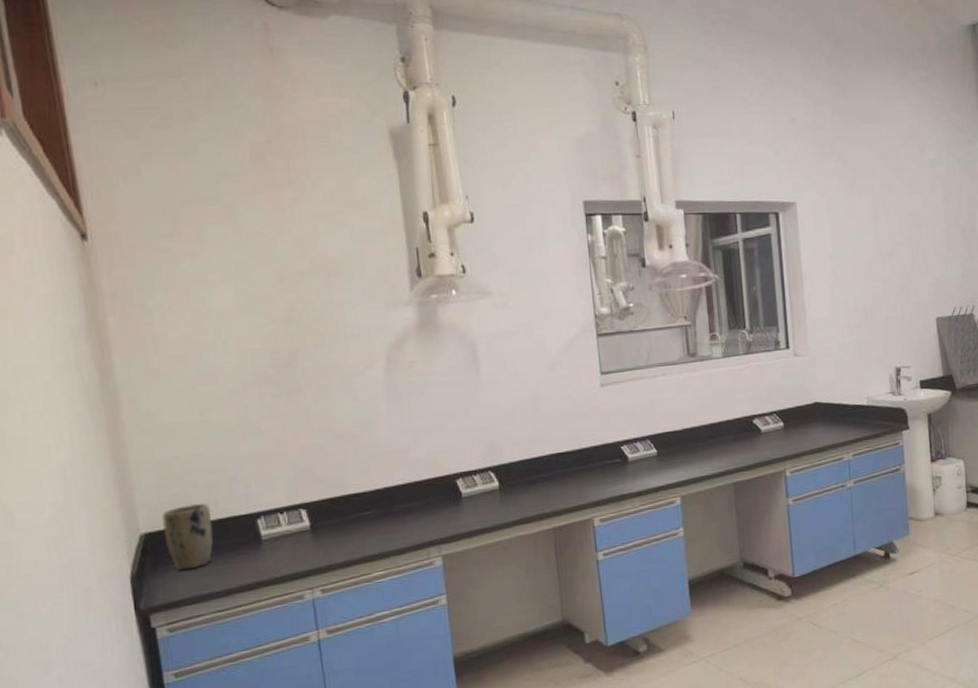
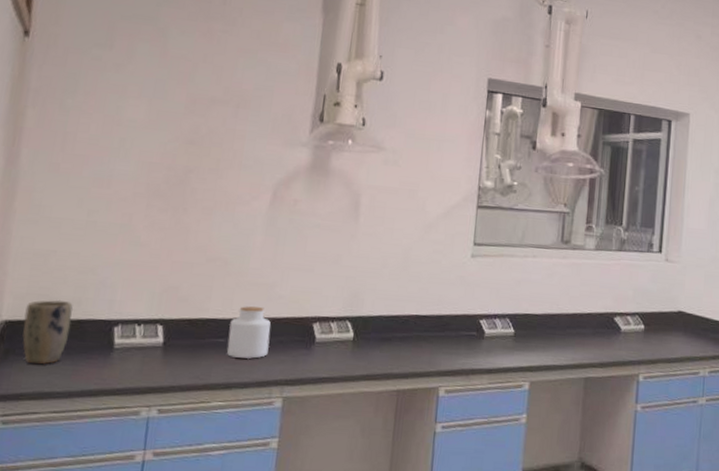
jar: none [373,474,418,527] -> present [227,306,271,359]

